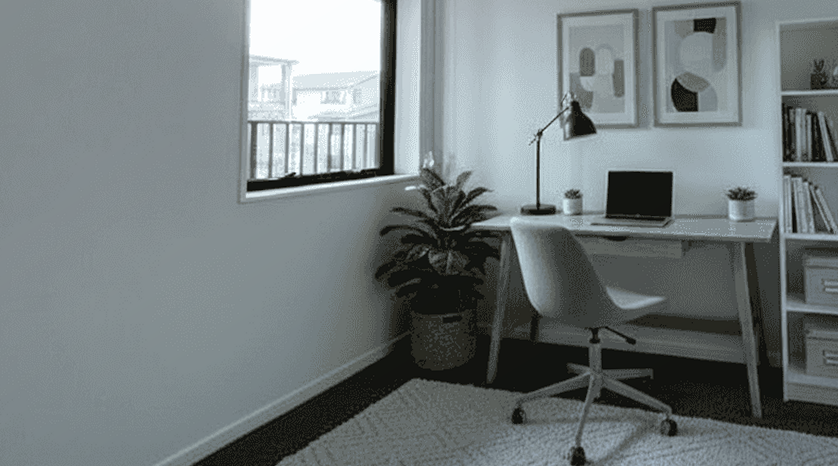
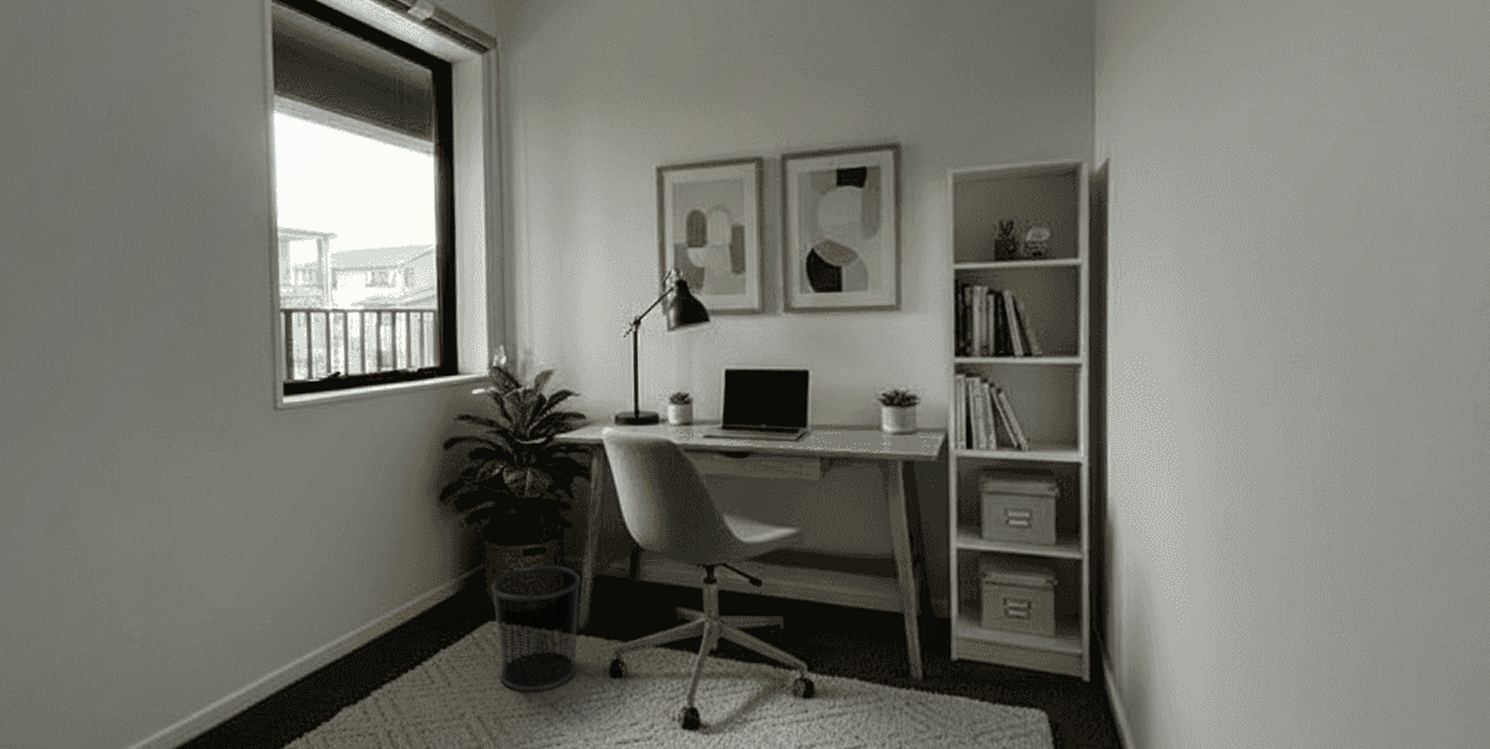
waste bin: none [415,331,491,438] -> present [491,566,581,692]

